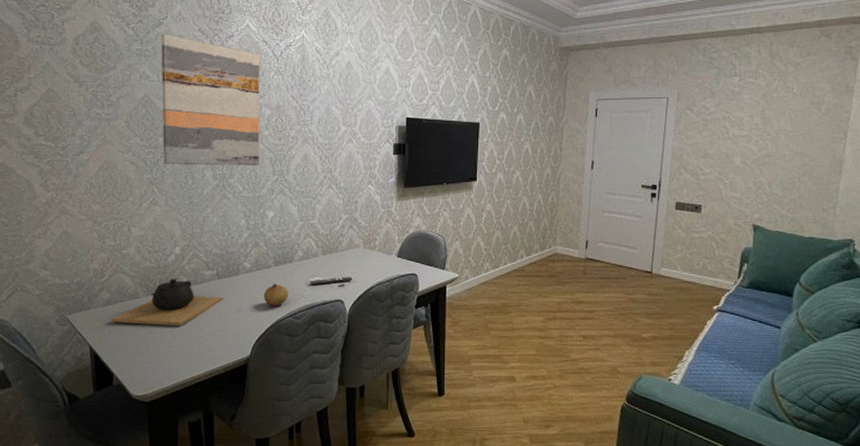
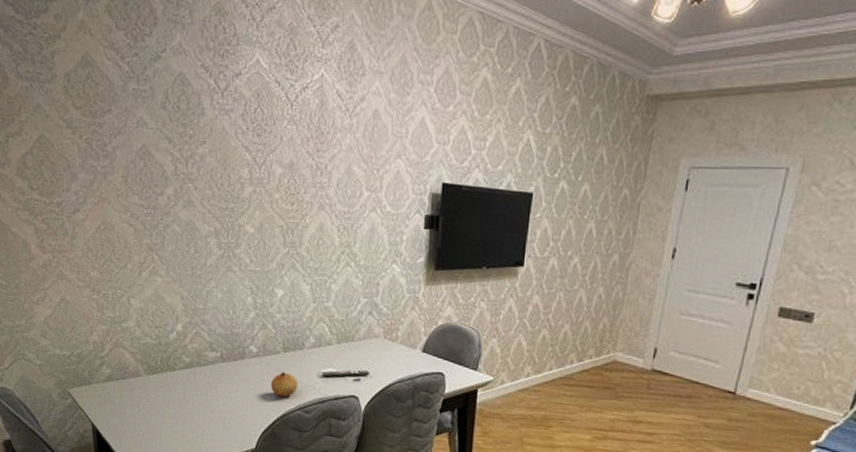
teapot: present [111,278,224,326] -> none [112,357,228,410]
wall art: present [160,34,260,165] -> none [159,70,272,234]

